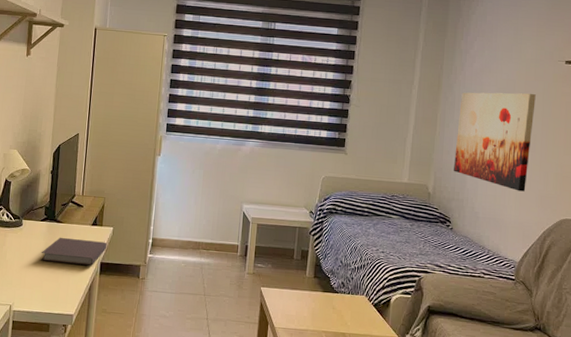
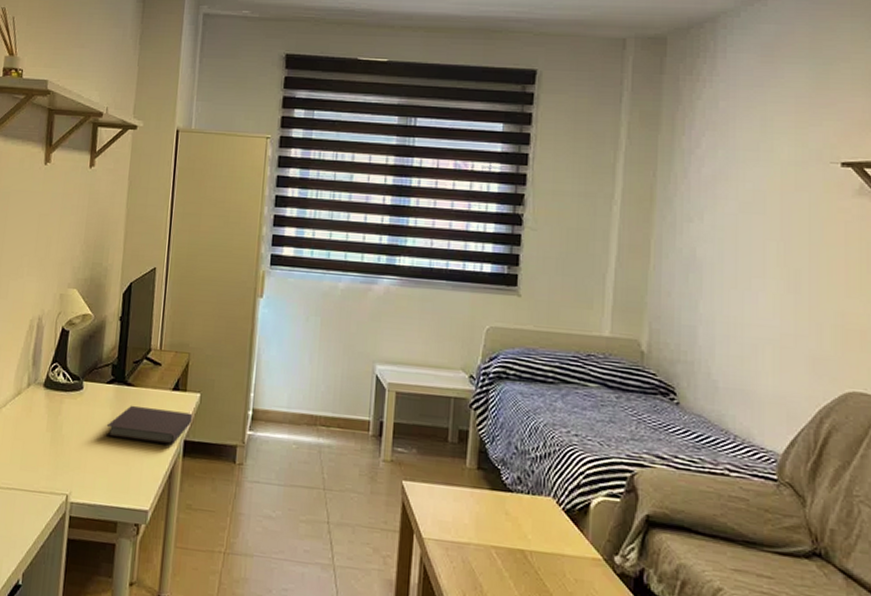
wall art: present [454,92,536,192] -> none [678,208,798,351]

